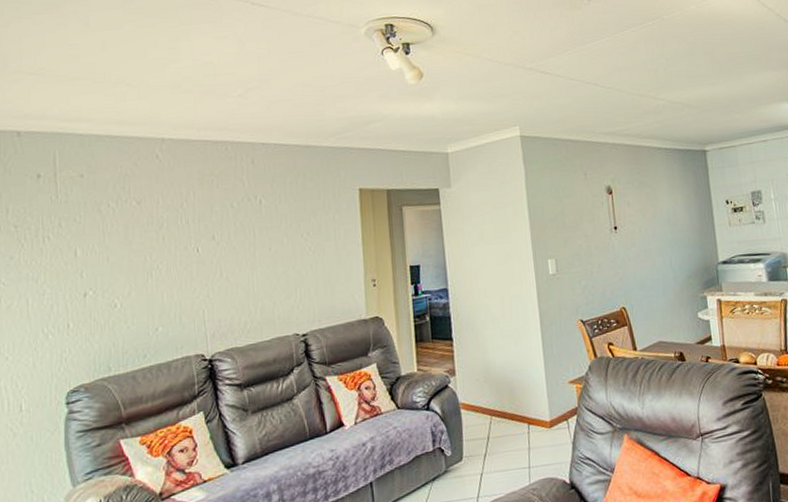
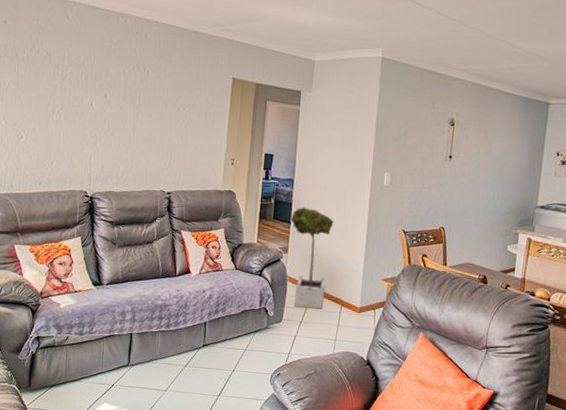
potted tree: none [451,318,508,438] -> present [290,207,334,309]

